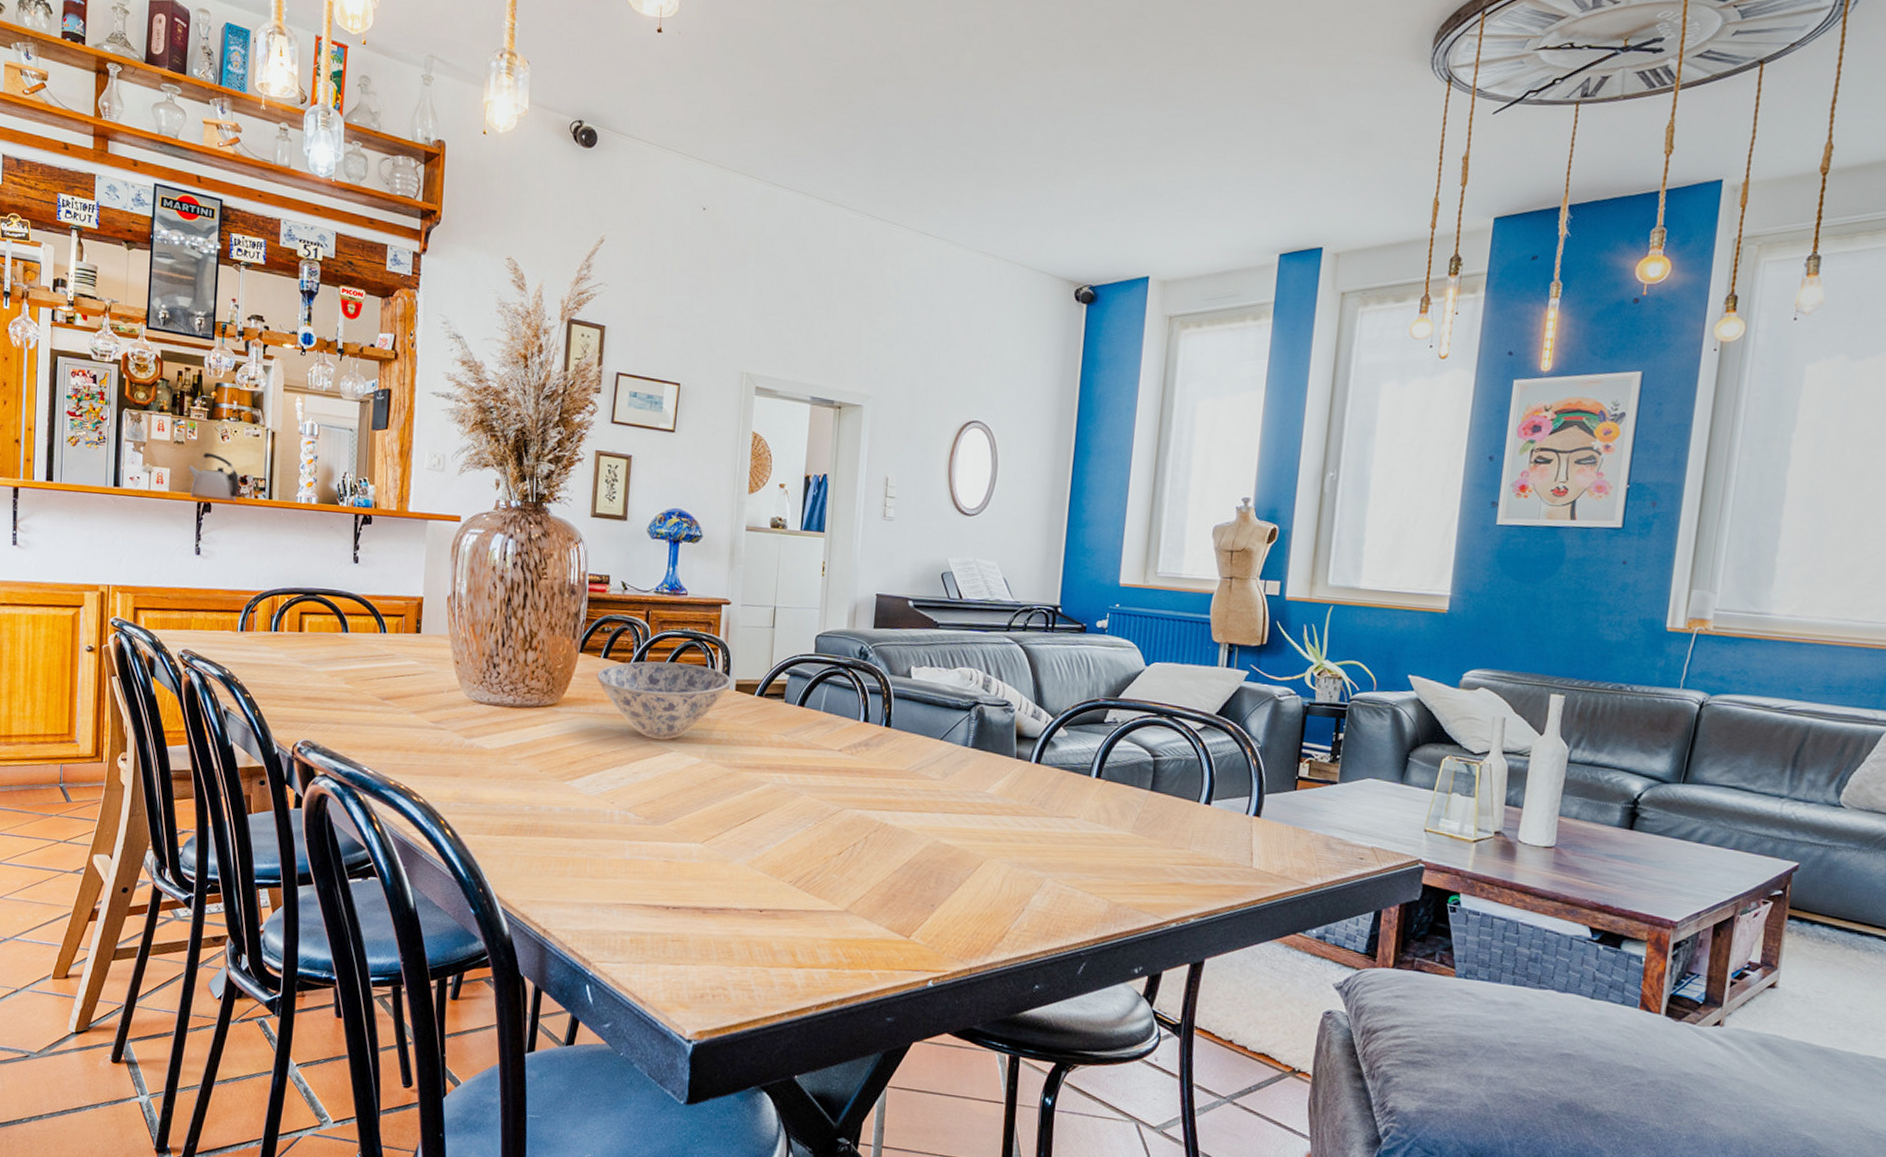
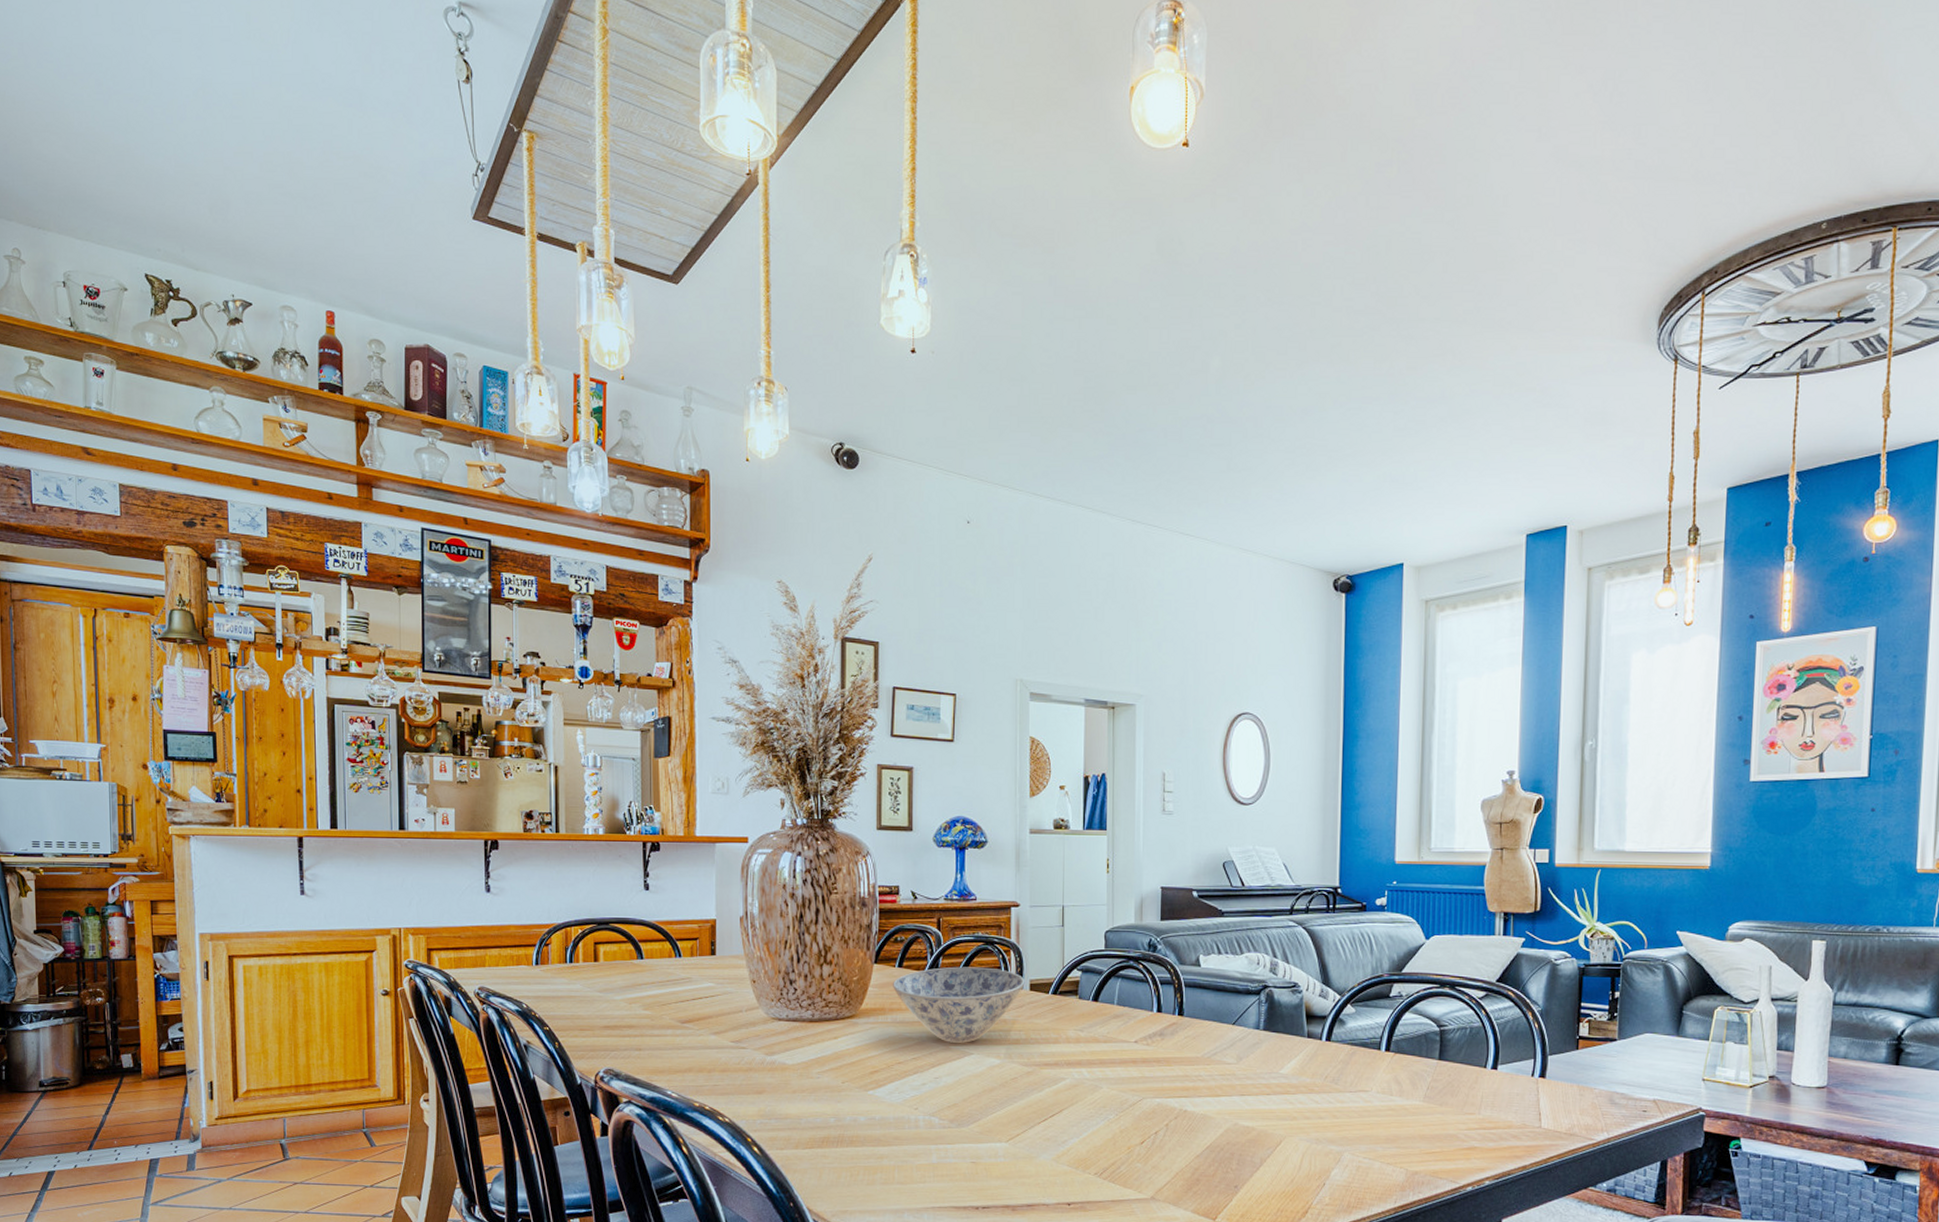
kettle: present [187,453,240,503] -> none [472,791,526,838]

